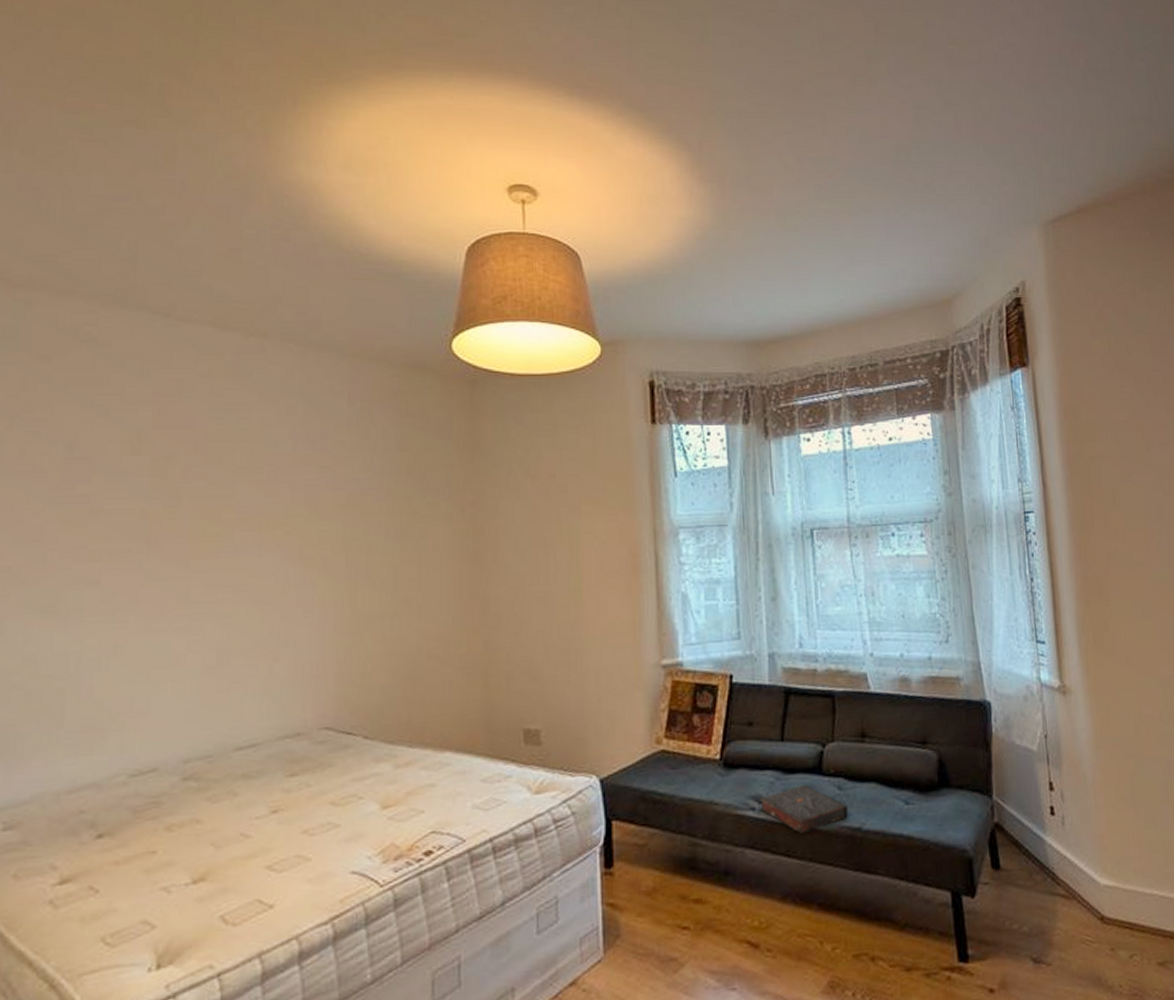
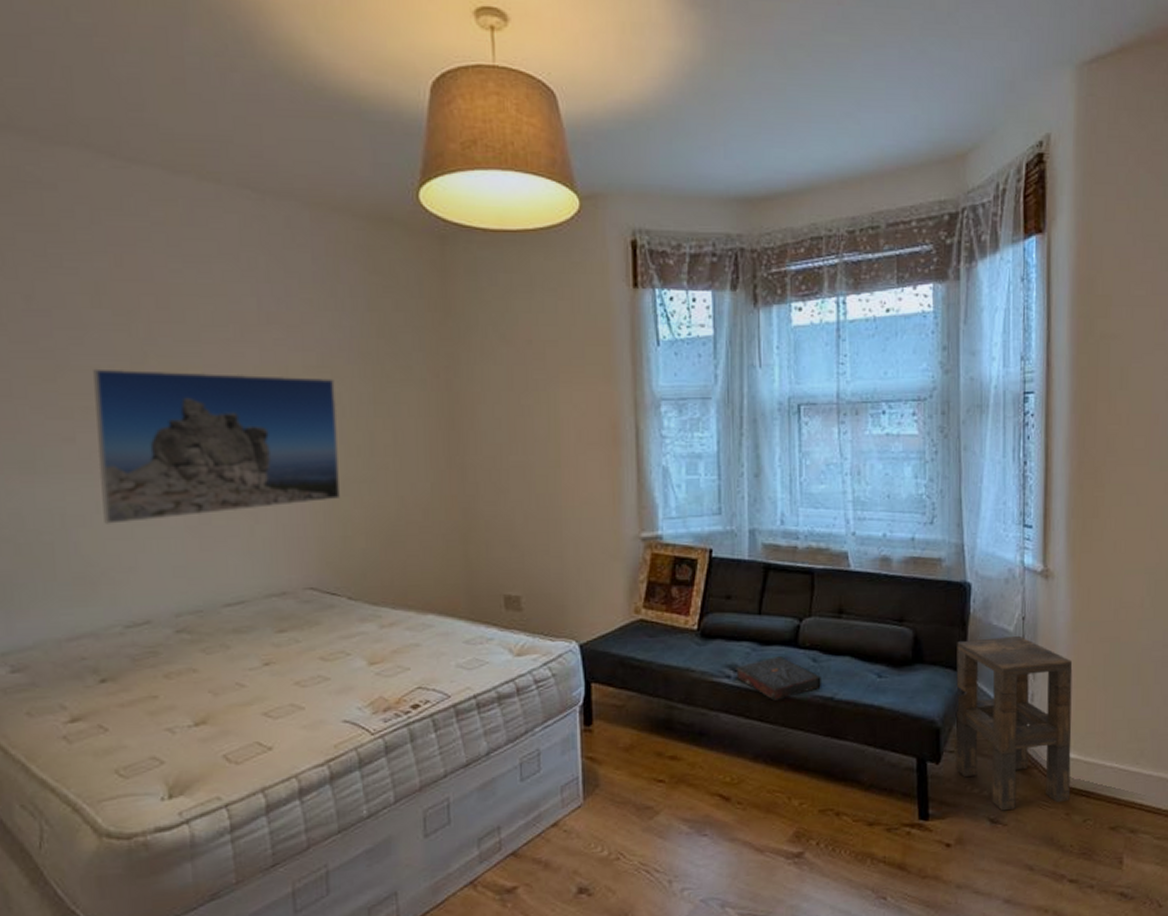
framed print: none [120,511,364,667] -> present [93,368,340,524]
side table: none [982,754,1113,949] -> present [956,635,1073,811]

